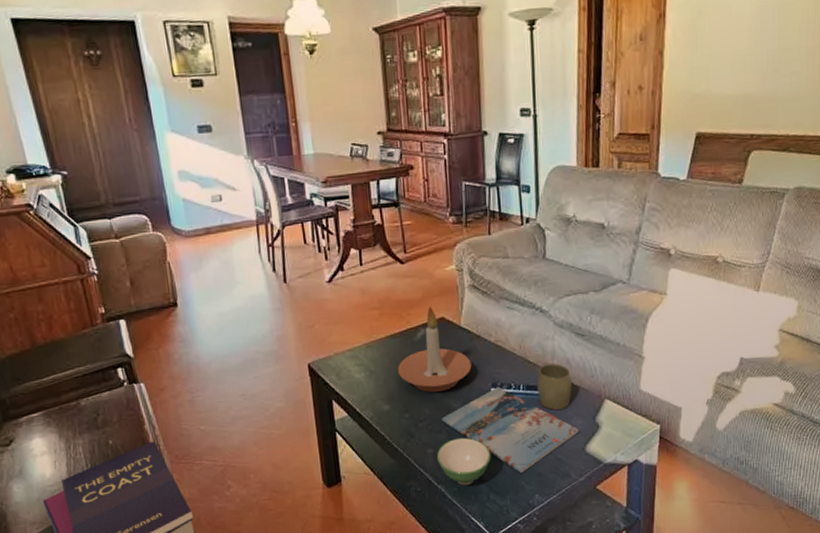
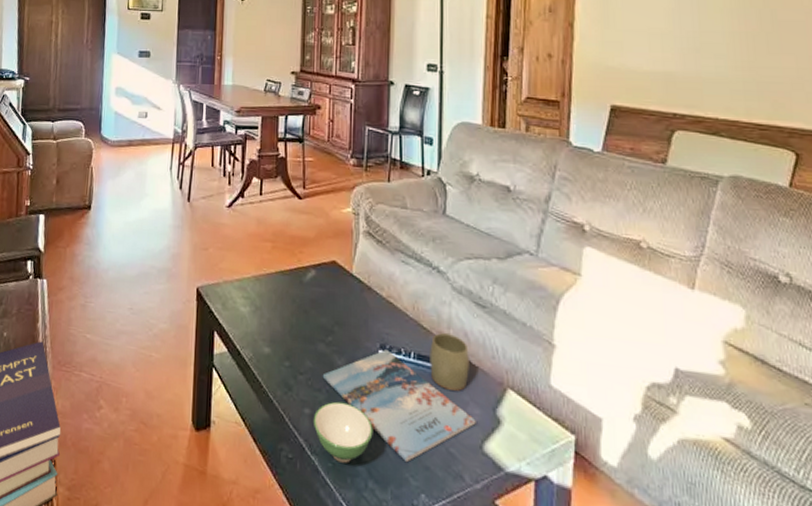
candle holder: present [398,306,472,392] -> none [284,247,360,343]

